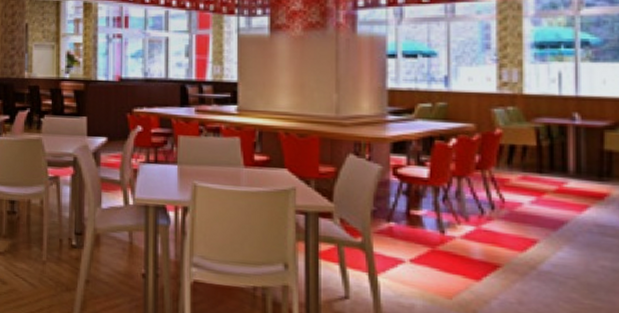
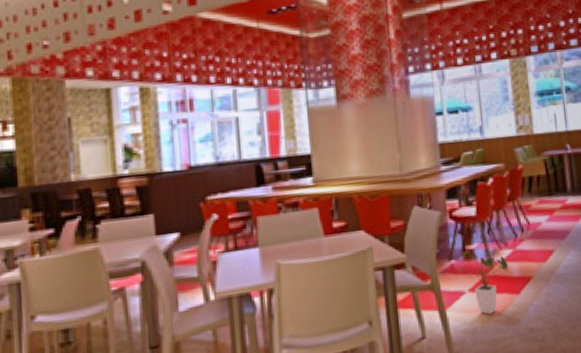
house plant: none [399,214,467,294] -> present [459,249,509,314]

